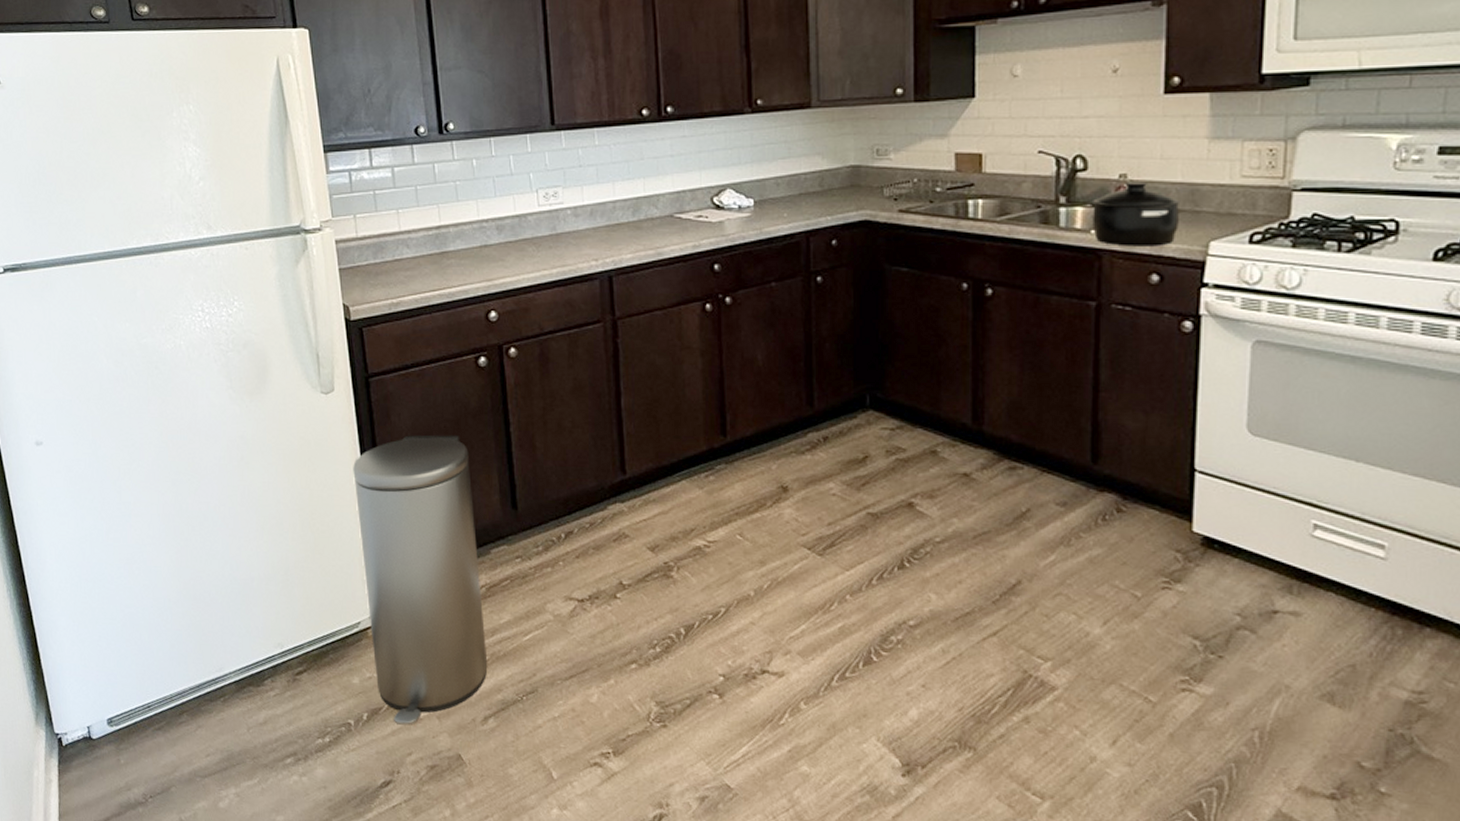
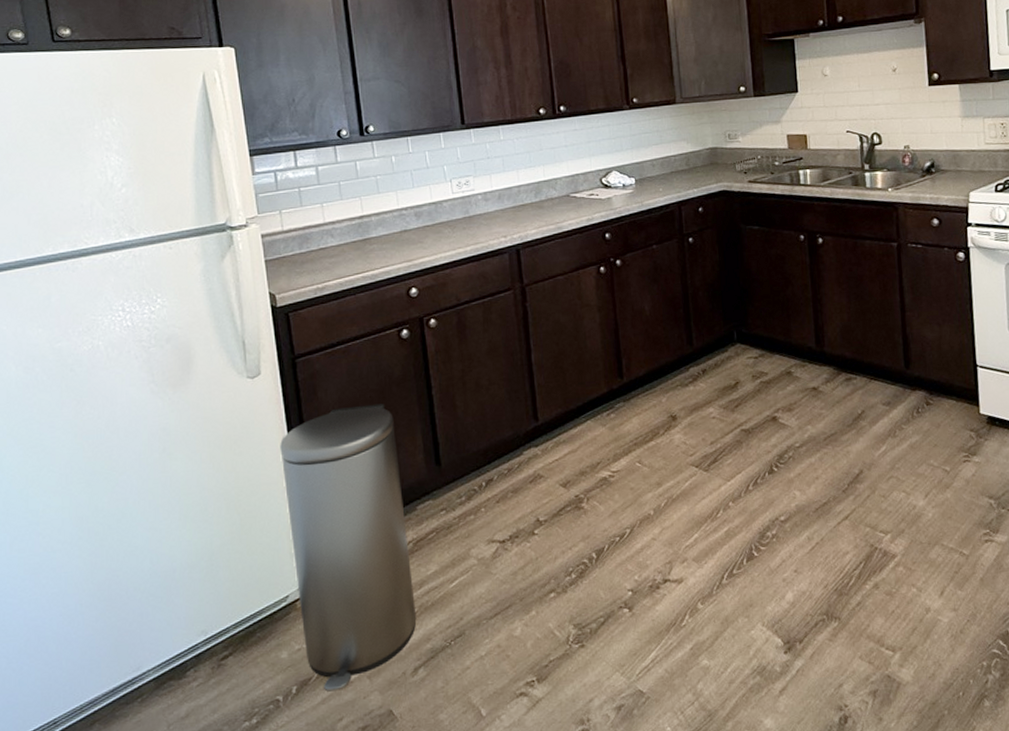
saucepan: present [1092,181,1181,247] -> none [888,150,948,199]

